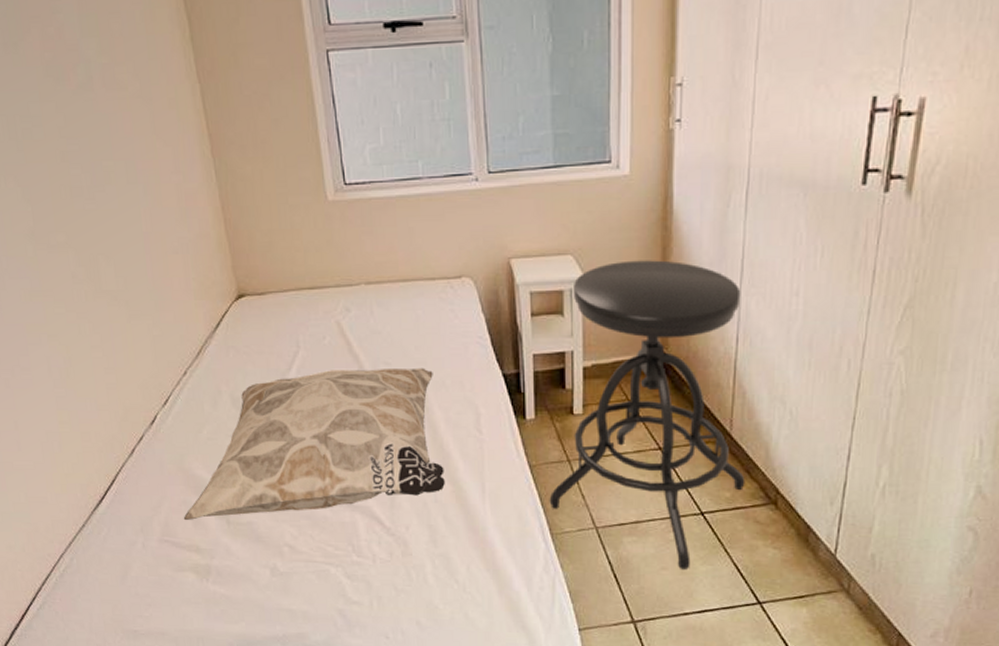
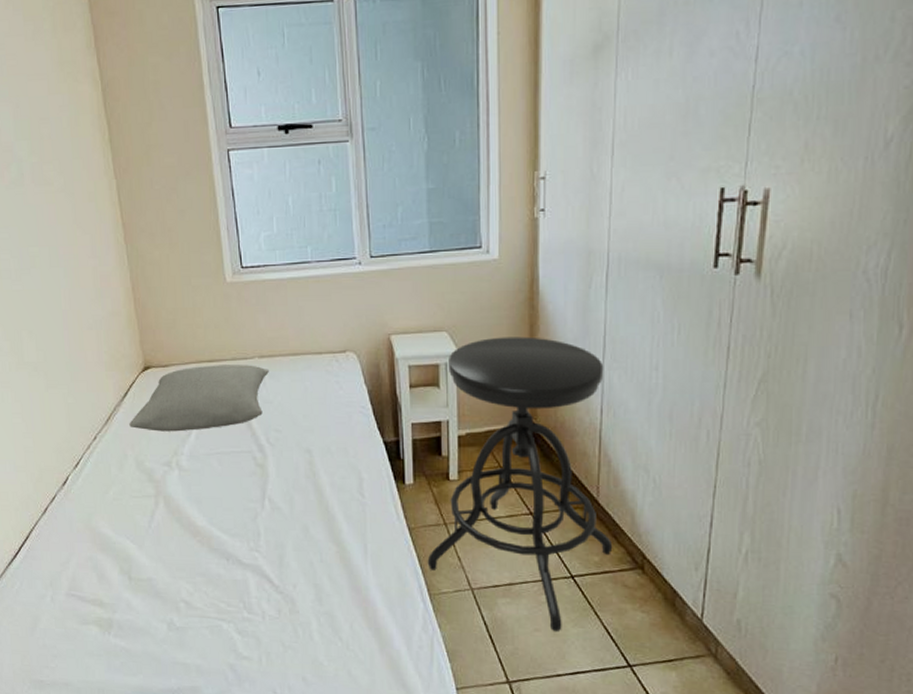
decorative pillow: present [183,368,445,521] -> none [89,435,330,576]
pillow: none [223,292,377,366] -> present [129,365,269,432]

